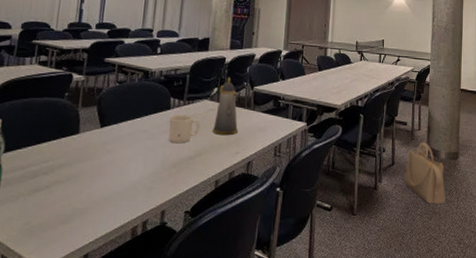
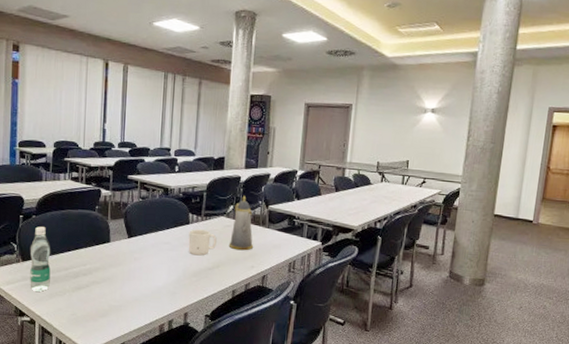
handbag: present [404,142,445,204] -> none [421,266,467,328]

